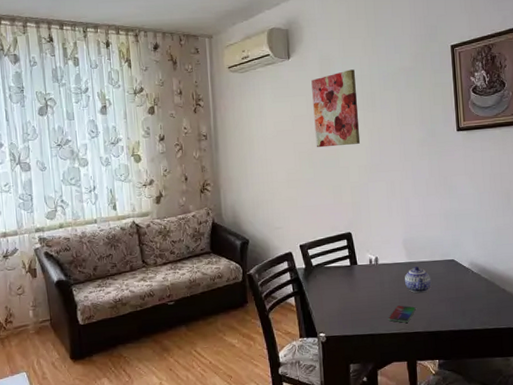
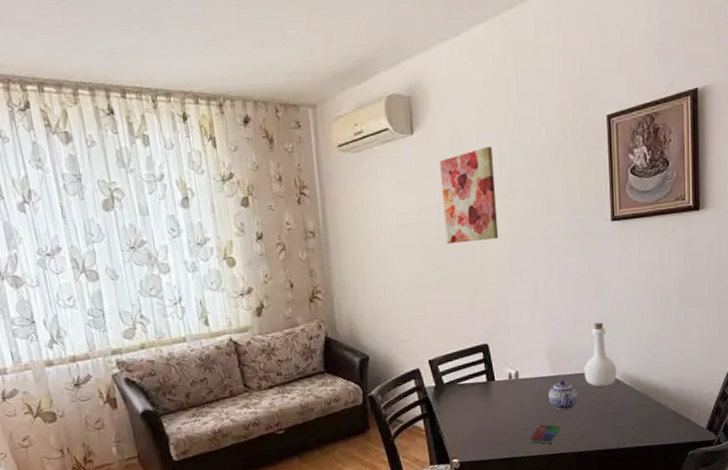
bottle: none [435,217,466,274] -> present [583,322,617,387]

